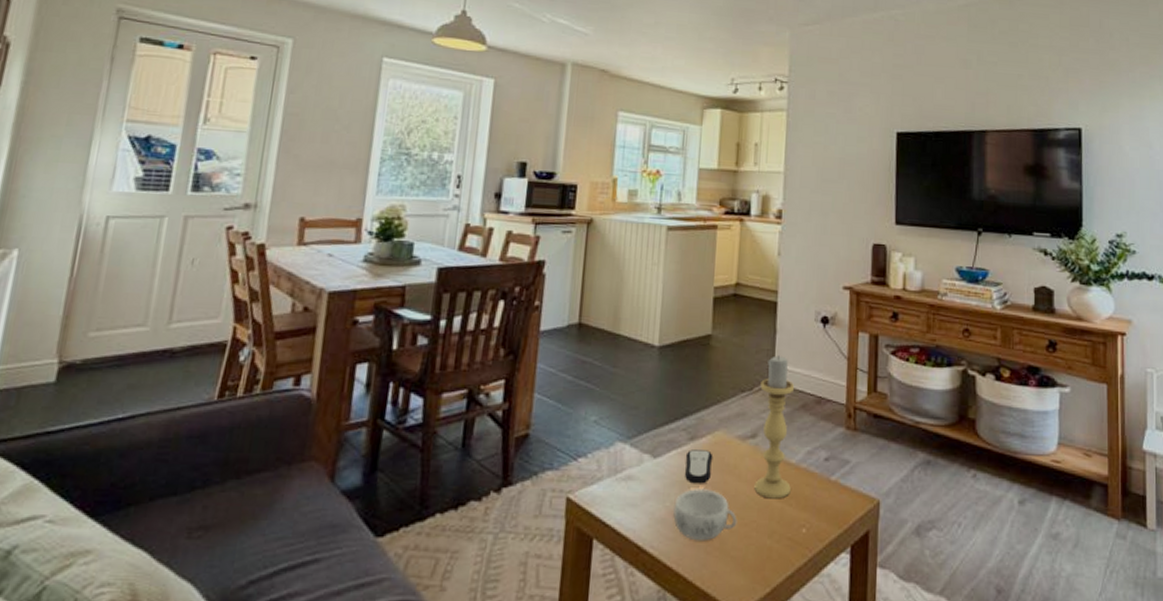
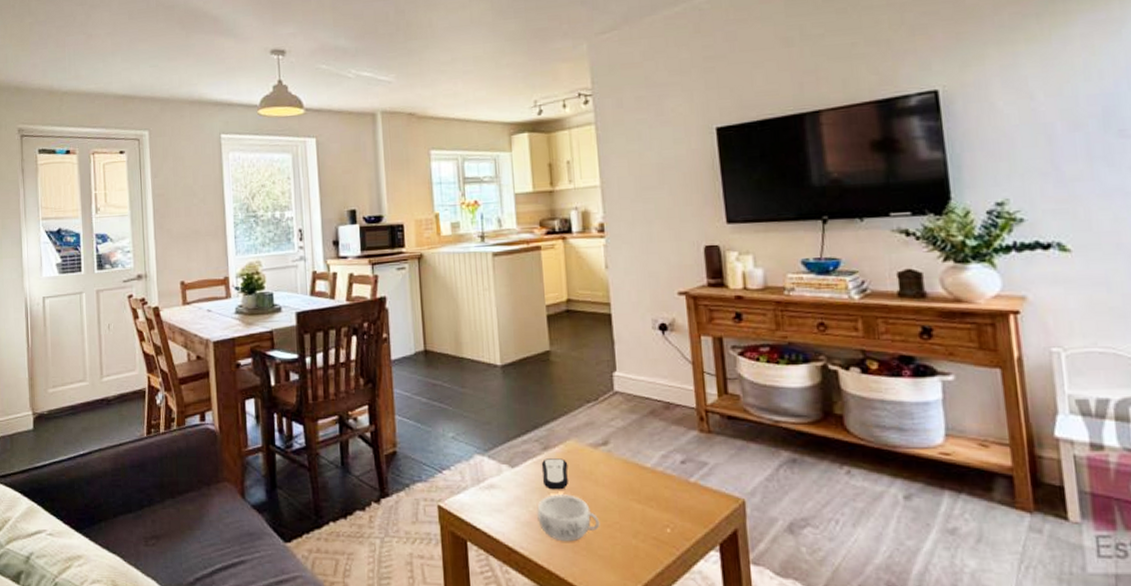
candle holder: present [754,355,795,499] -> none [605,365,650,502]

